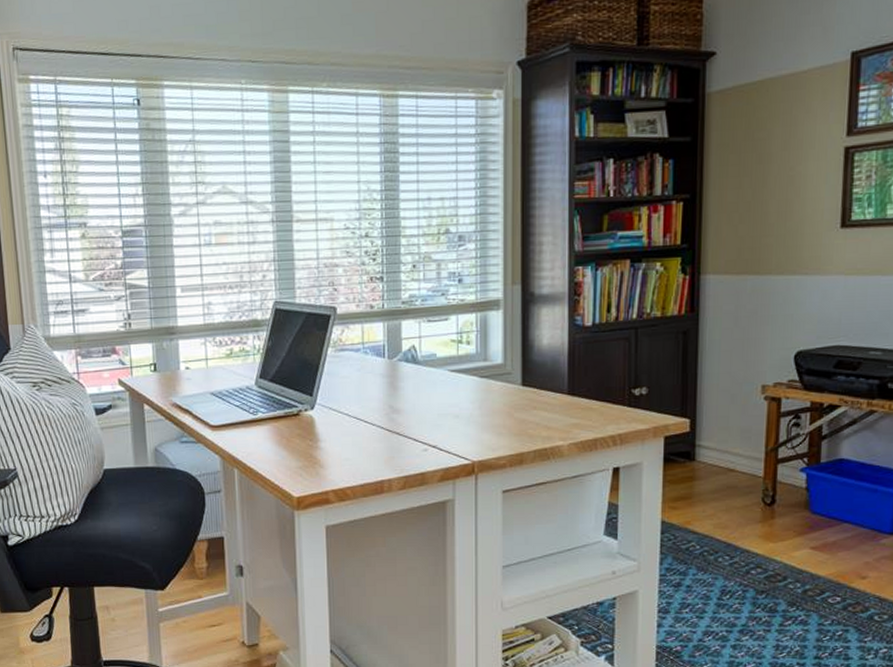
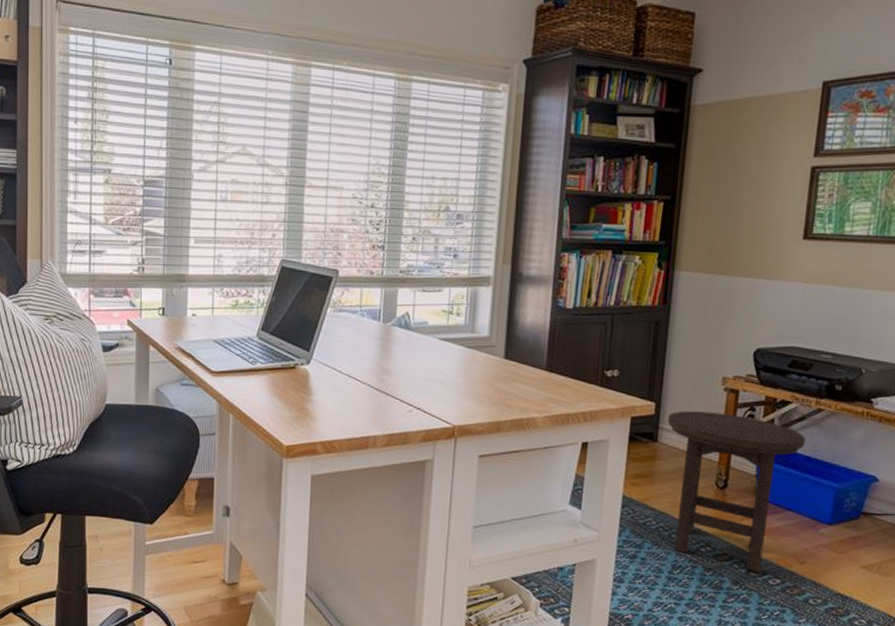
stool: none [704,424,859,593] -> present [667,411,806,574]

